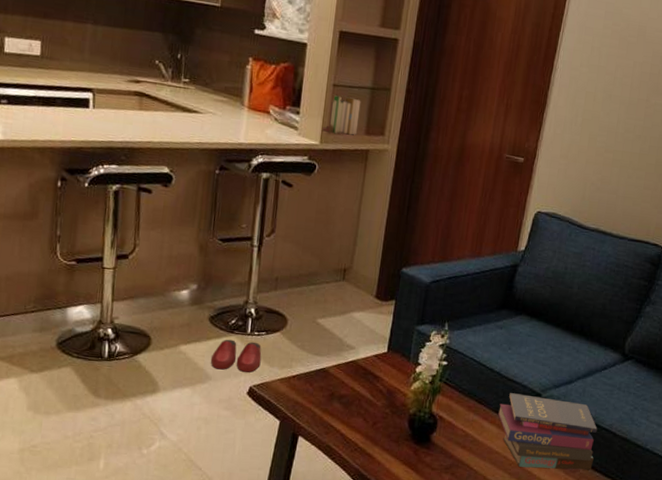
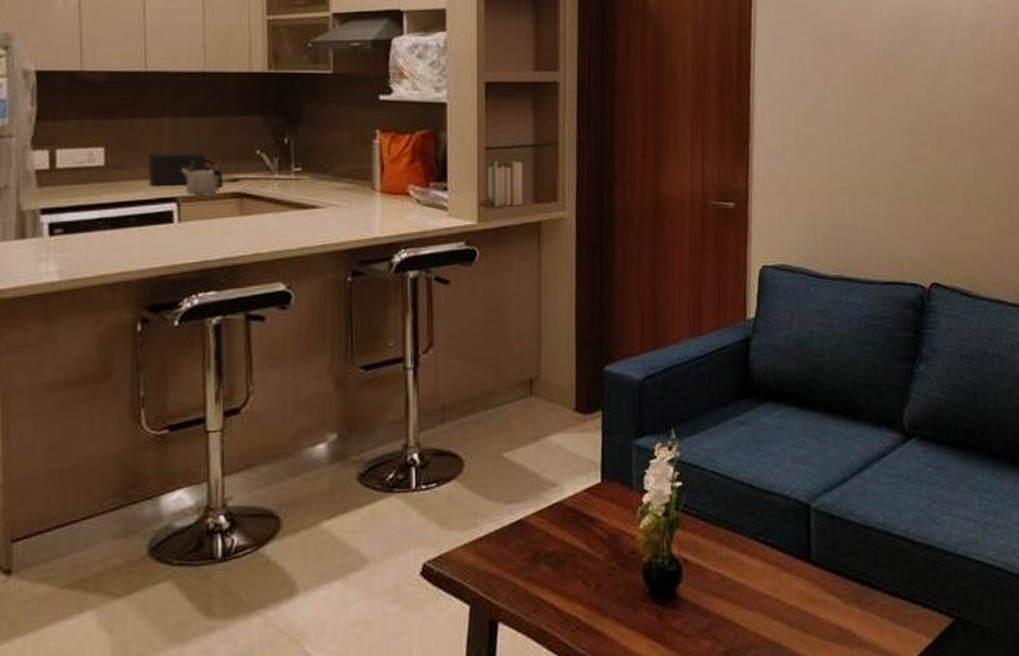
toaster: none [72,50,118,81] -> present [147,151,207,187]
kettle: none [97,59,129,89] -> present [181,157,223,194]
slippers: present [211,339,262,373] -> none [367,499,434,547]
books: present [497,393,598,470] -> none [758,507,894,611]

